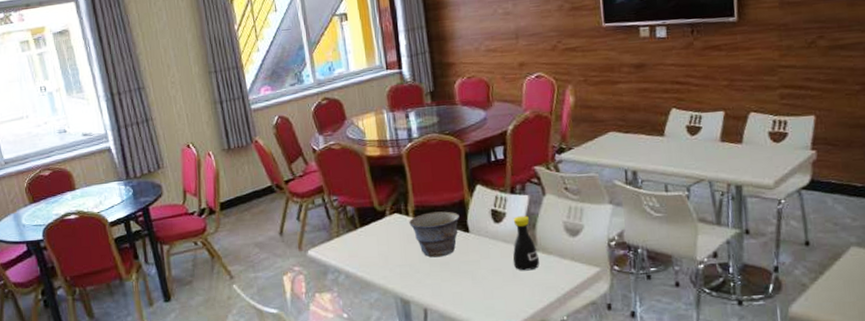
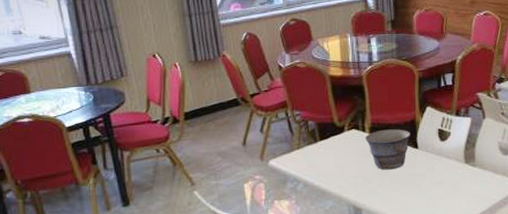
bottle: present [512,215,539,271] -> none [454,136,476,184]

